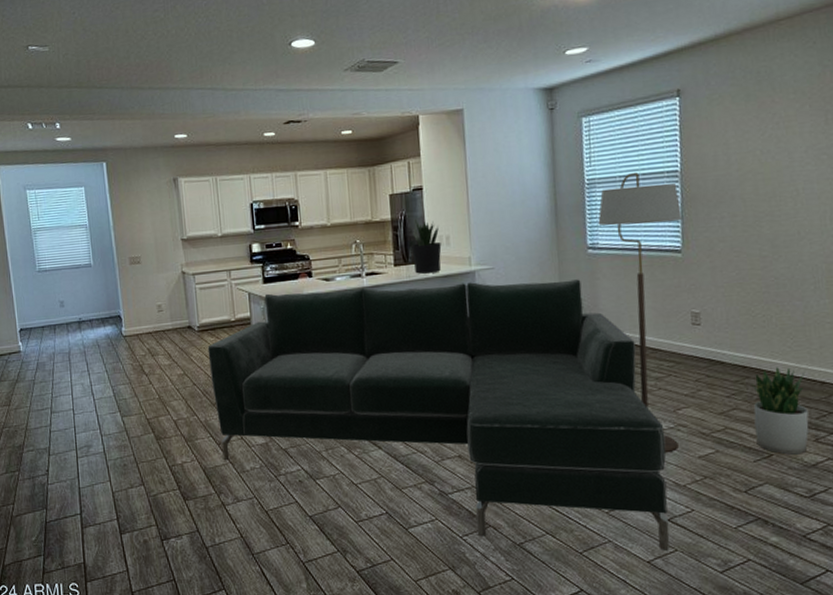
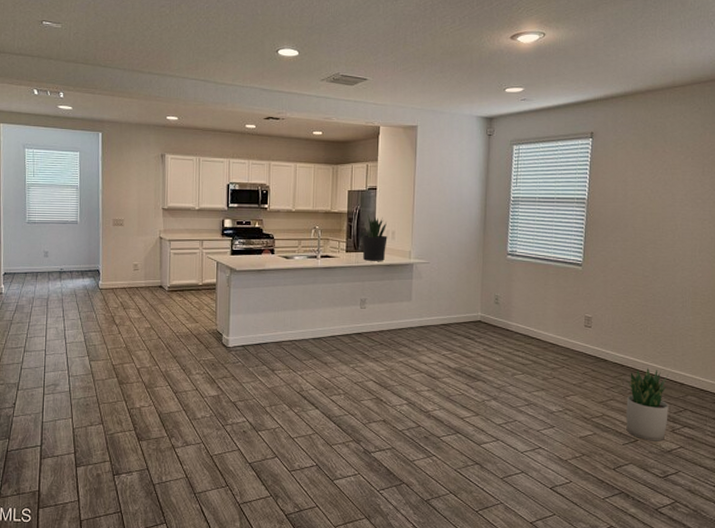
sofa: present [207,279,670,551] -> none [174,264,555,514]
floor lamp: present [598,173,682,454] -> none [518,196,585,432]

